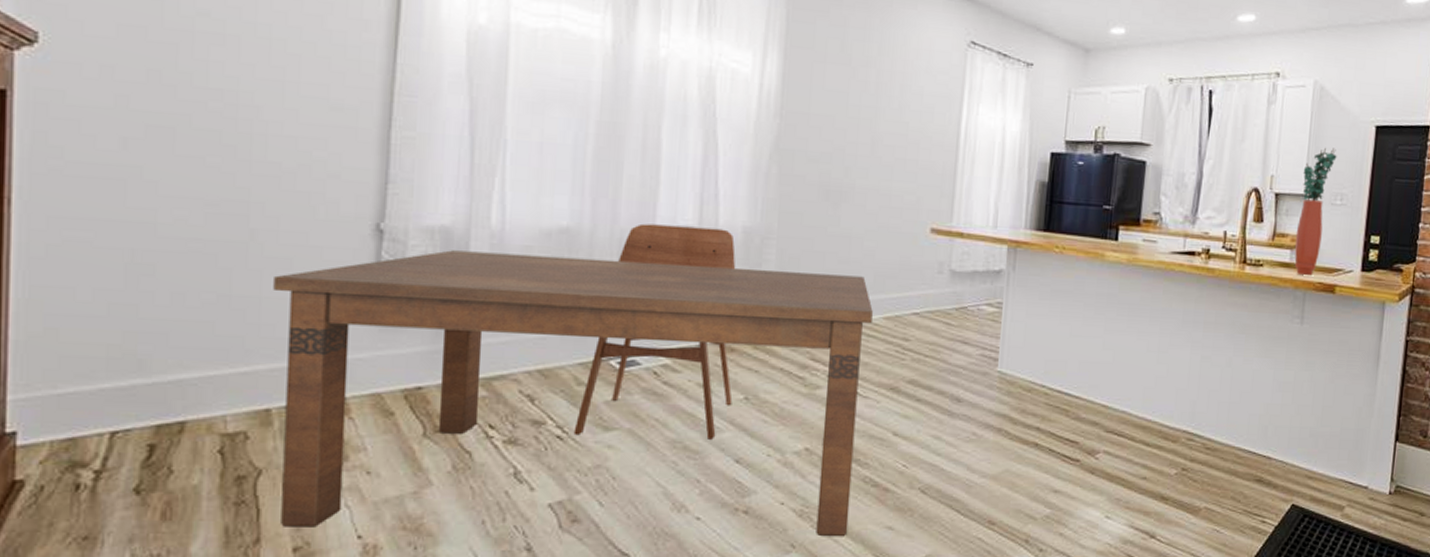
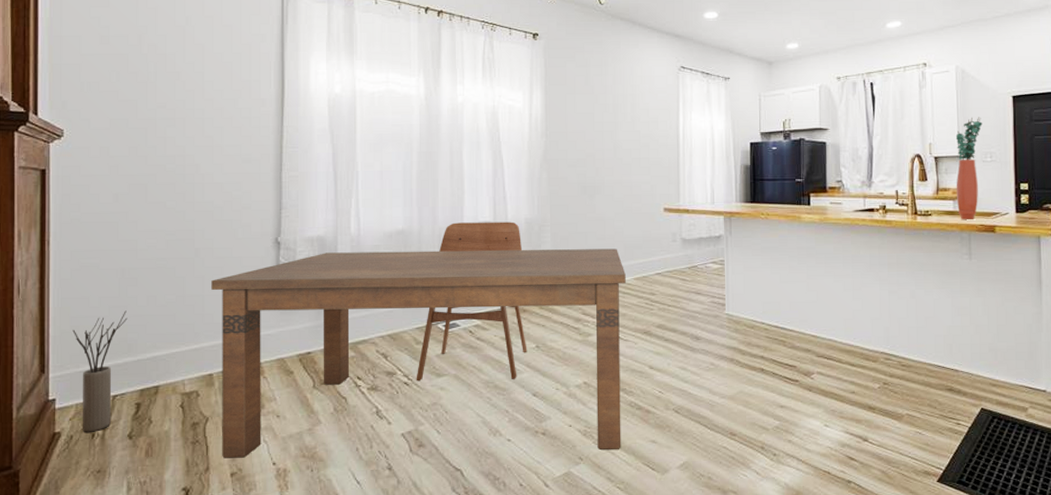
vase: none [47,310,138,484] -> present [72,310,128,433]

